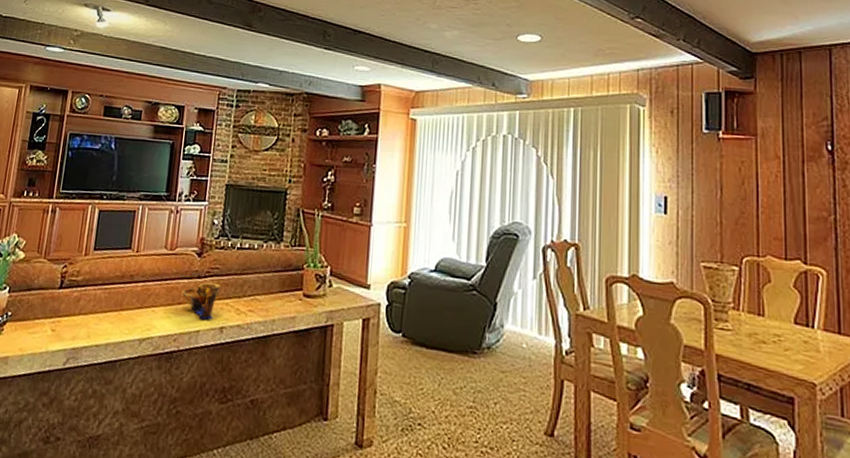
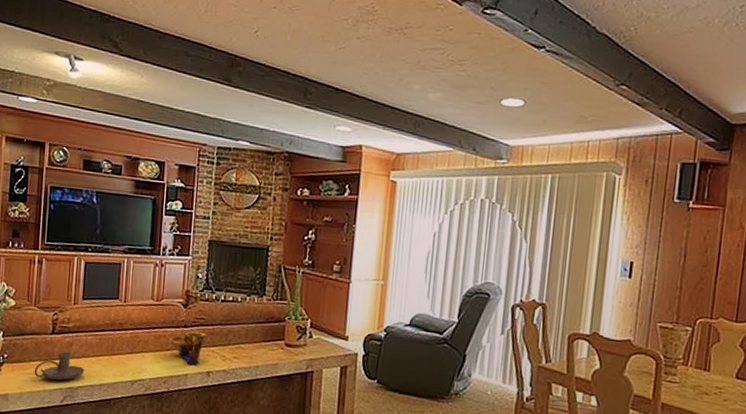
candle holder: none [37,307,91,340] -> present [34,351,85,381]

